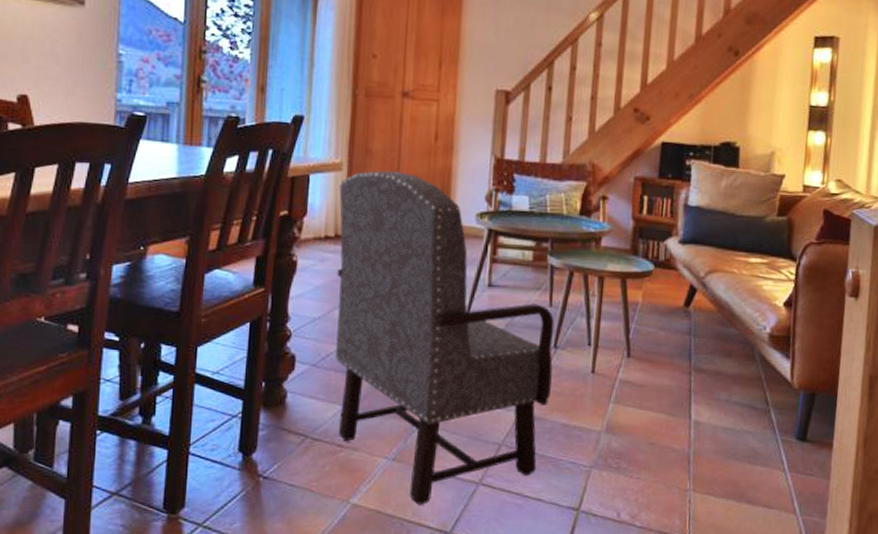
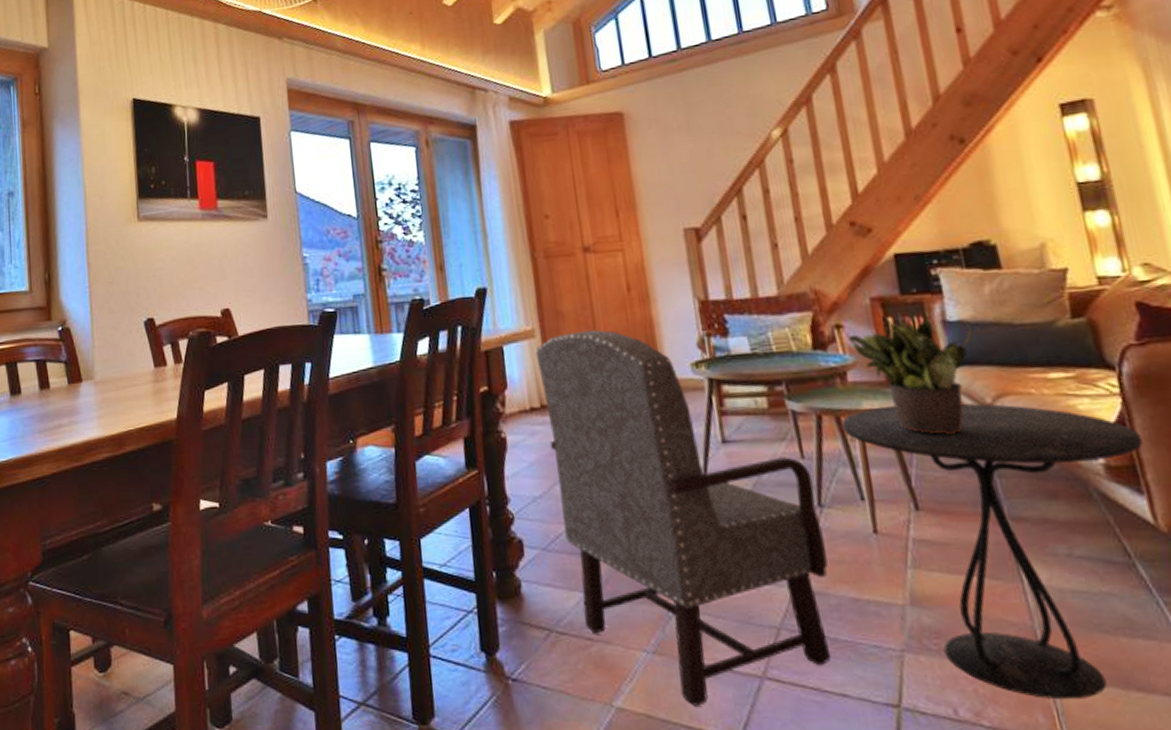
side table: none [587,270,800,509] -> present [841,403,1143,700]
potted plant: none [608,193,705,298] -> present [846,313,973,434]

